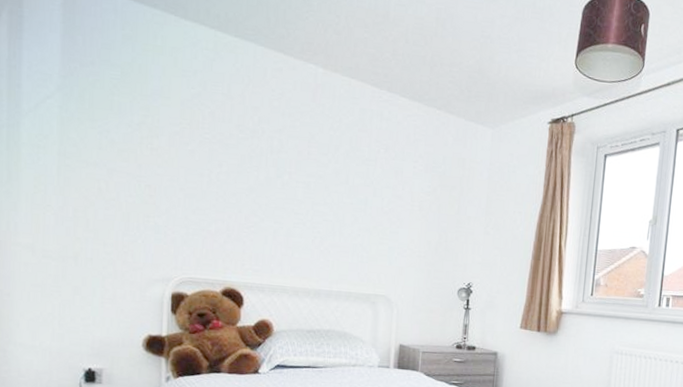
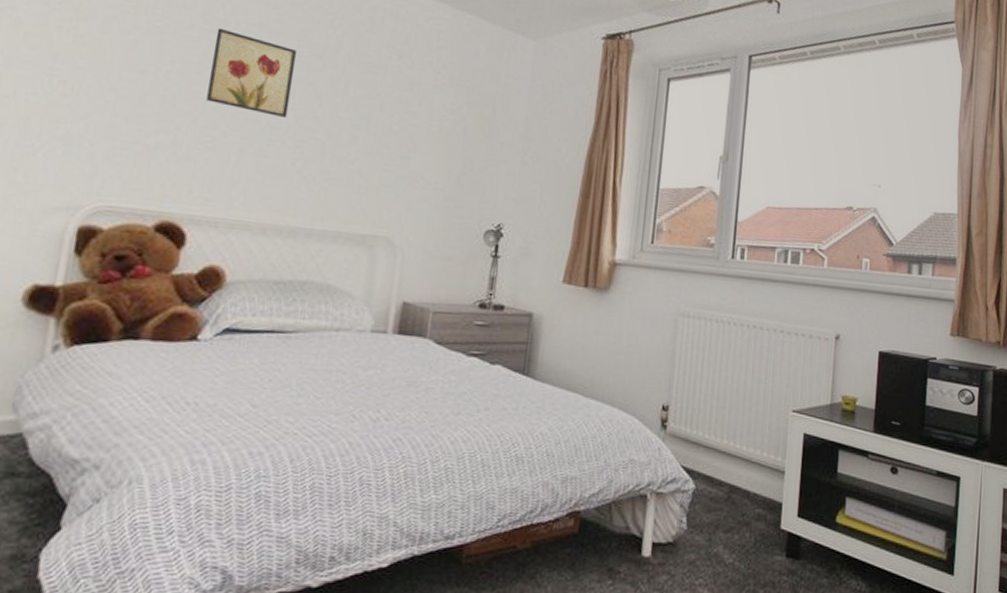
wall art: none [247,136,309,205] -> present [207,27,298,118]

